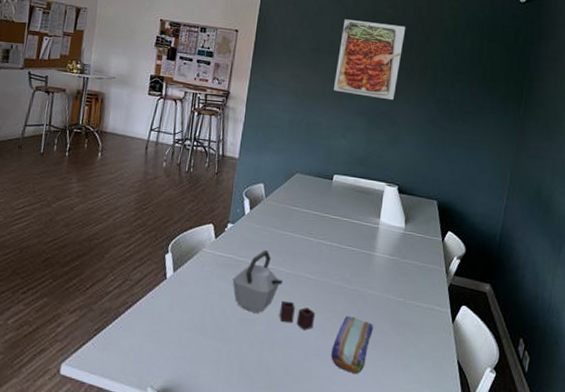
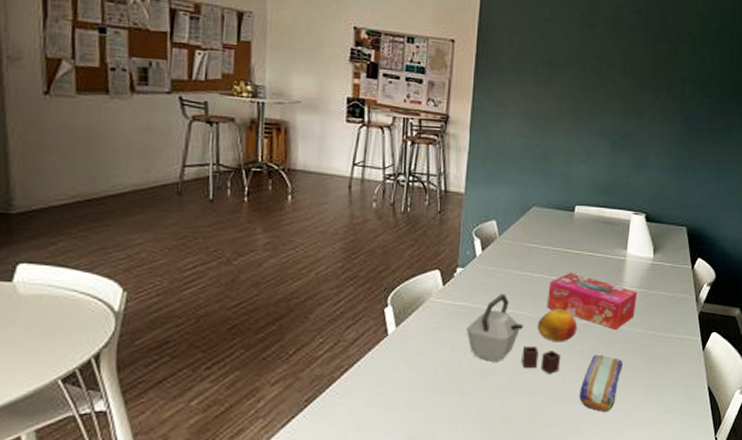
fruit: none [295,268,332,301] -> present [537,308,577,342]
tissue box: none [305,236,390,294] -> present [547,273,638,329]
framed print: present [334,19,406,101] -> none [572,26,651,120]

